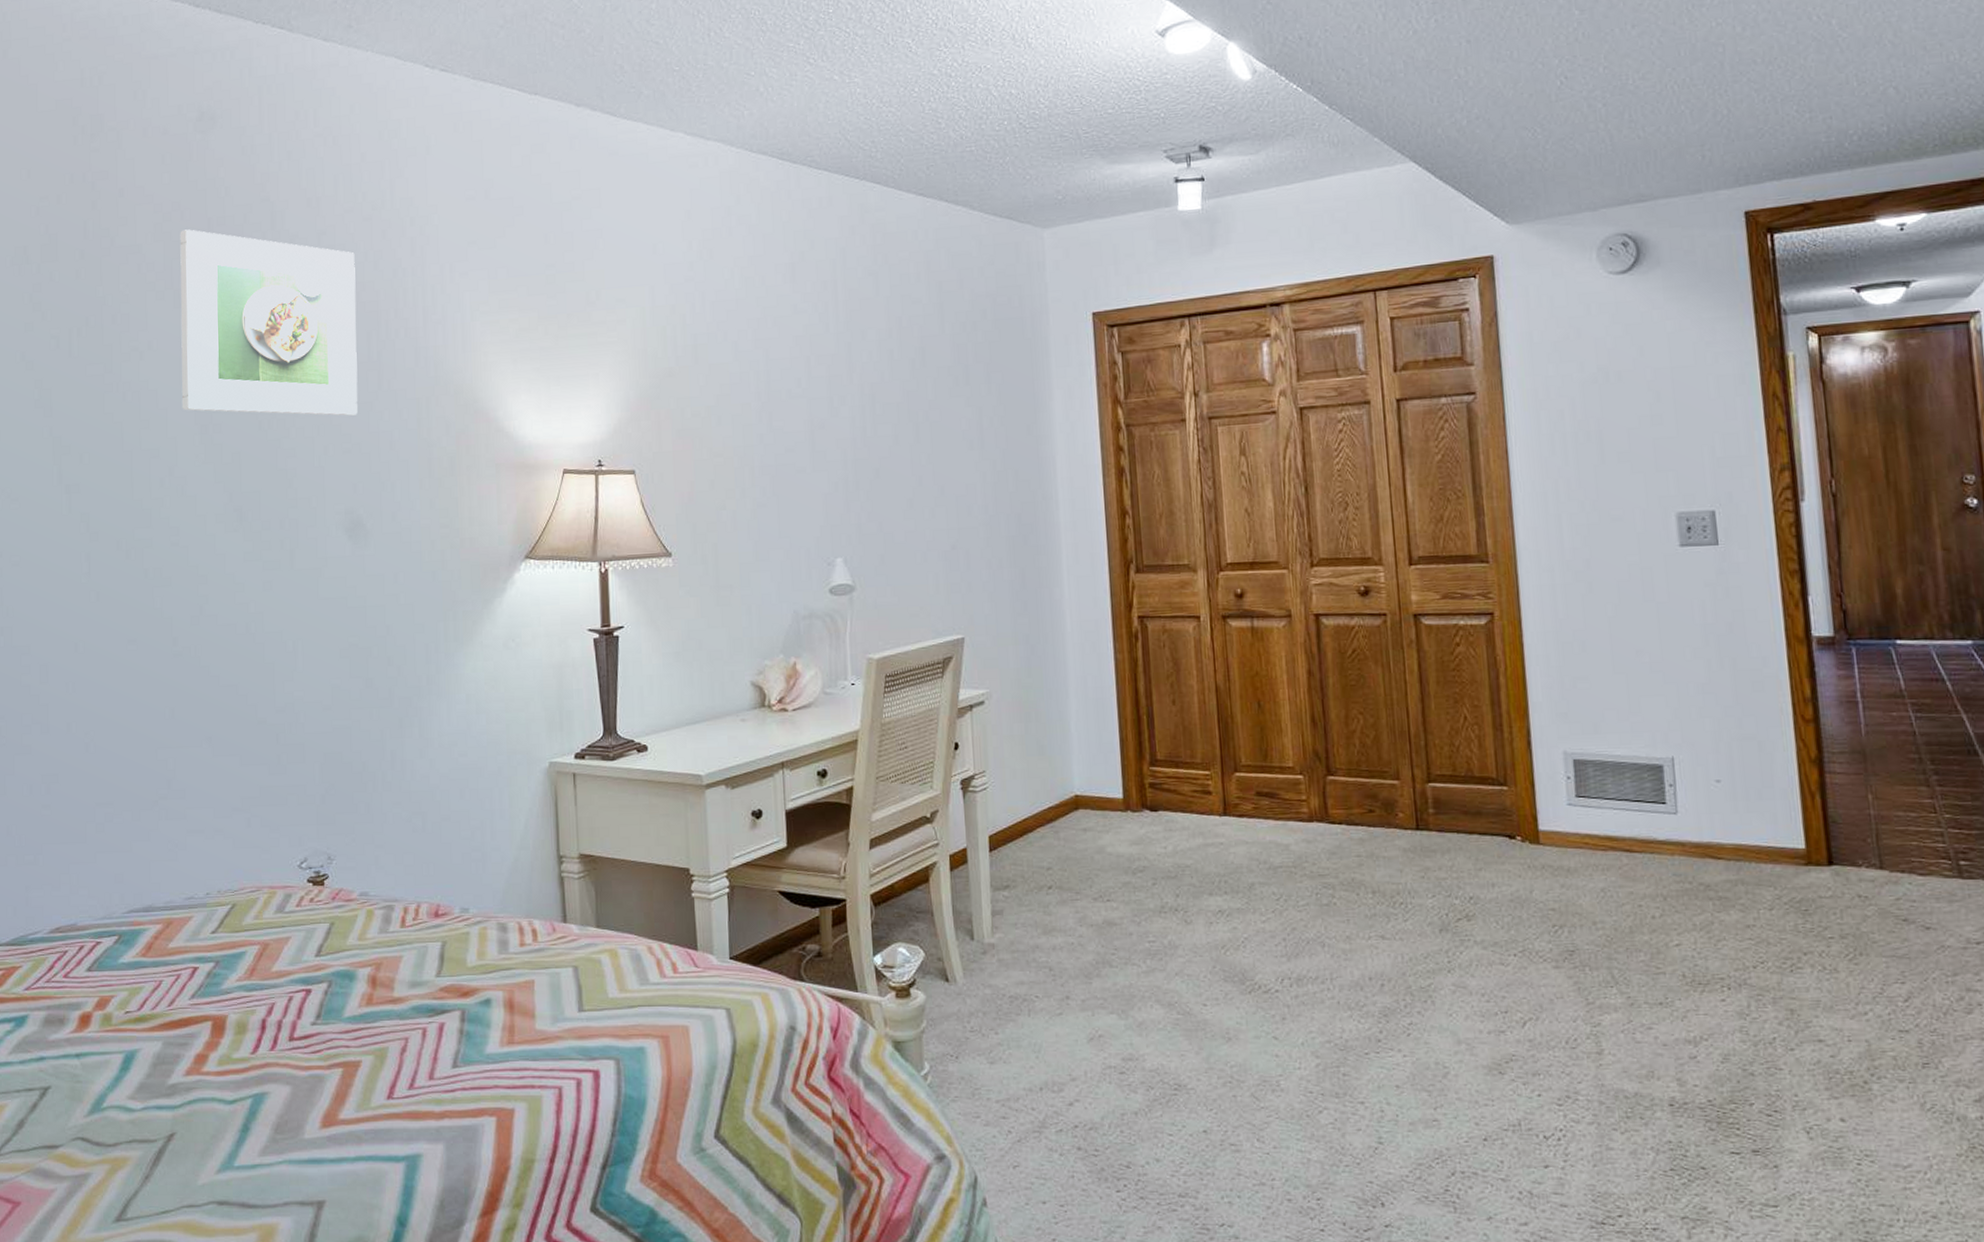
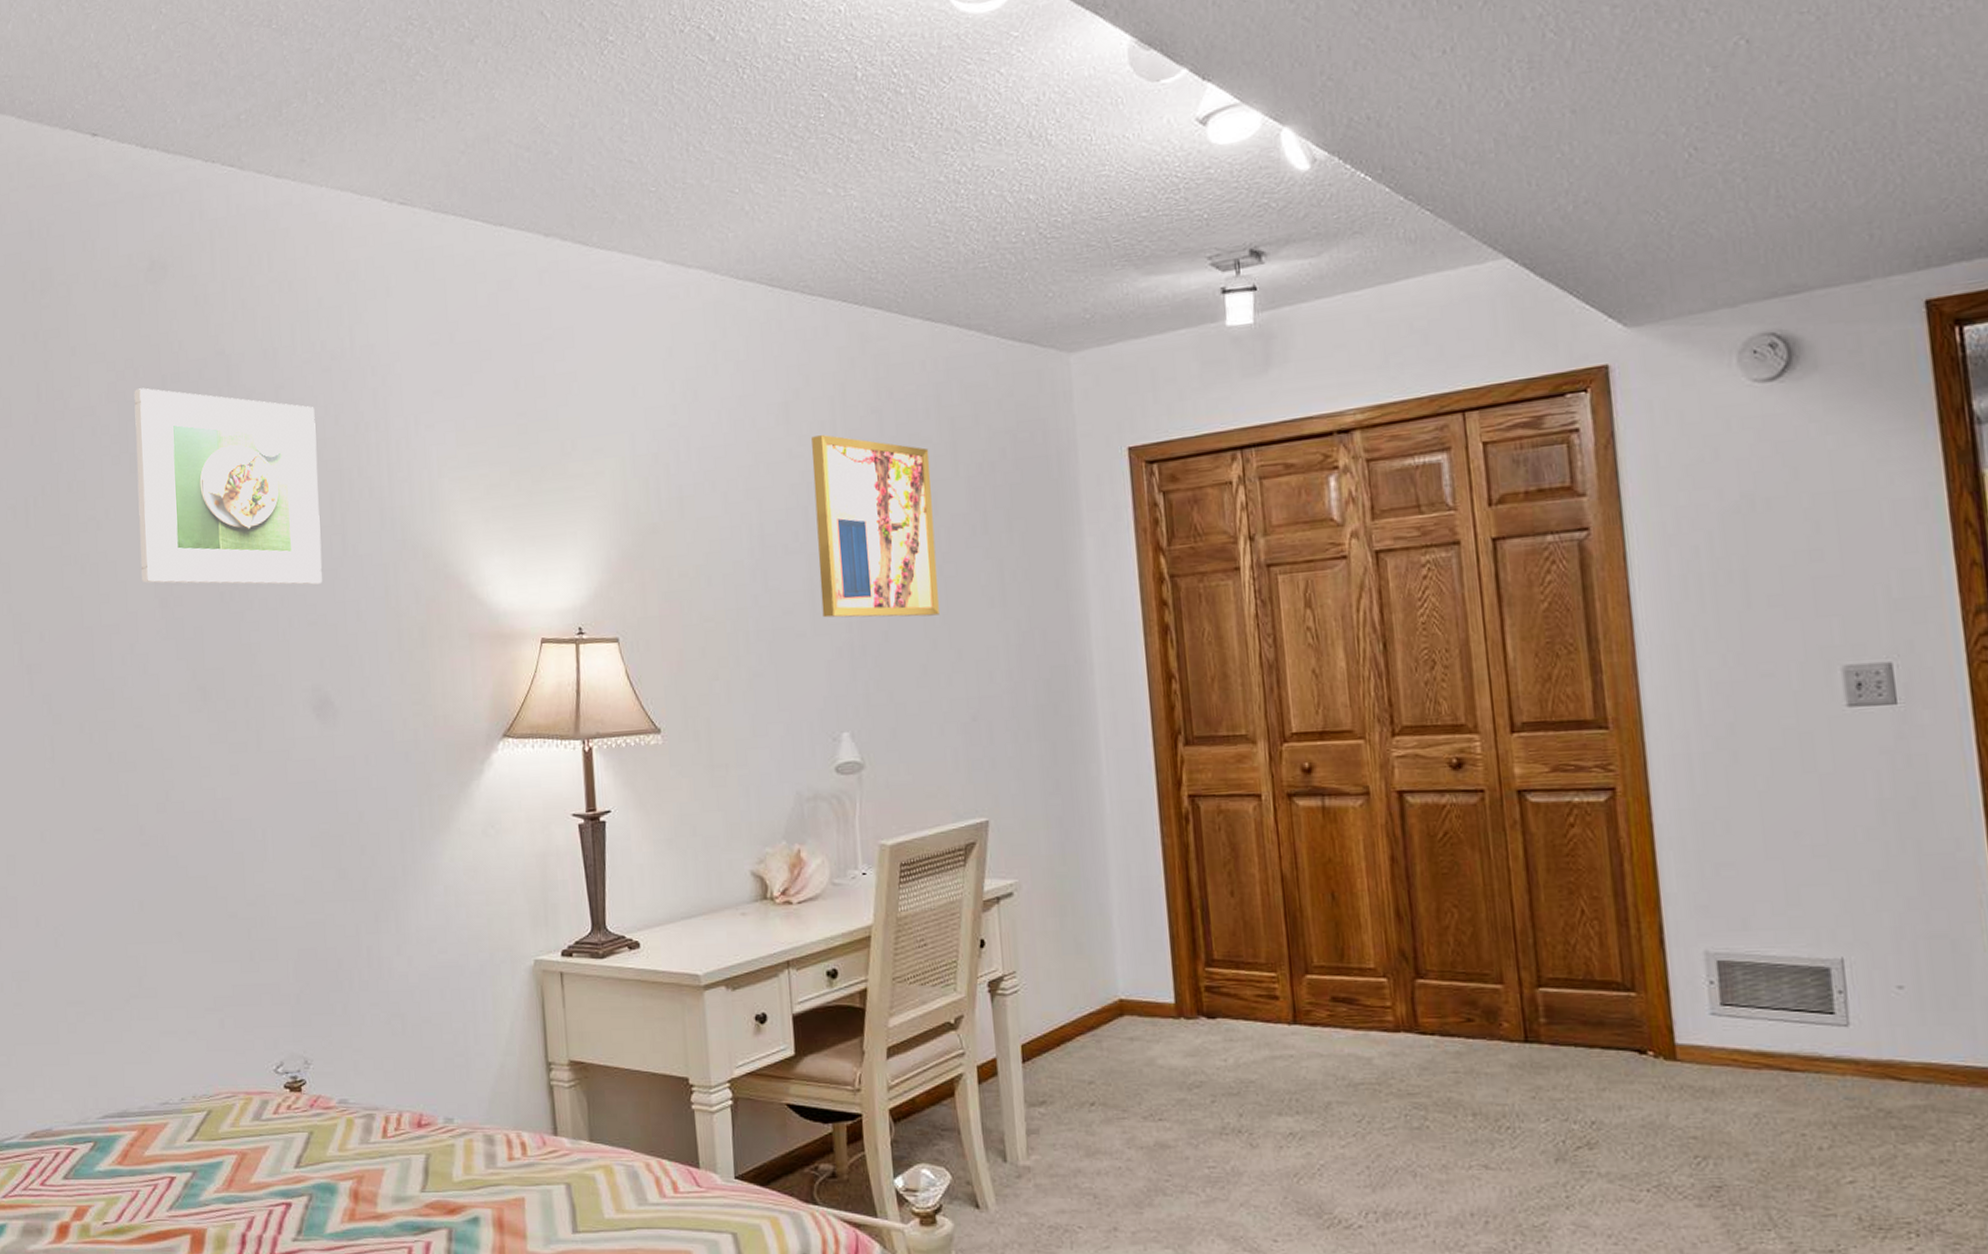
wall art: none [814,293,925,457] -> present [811,435,939,618]

